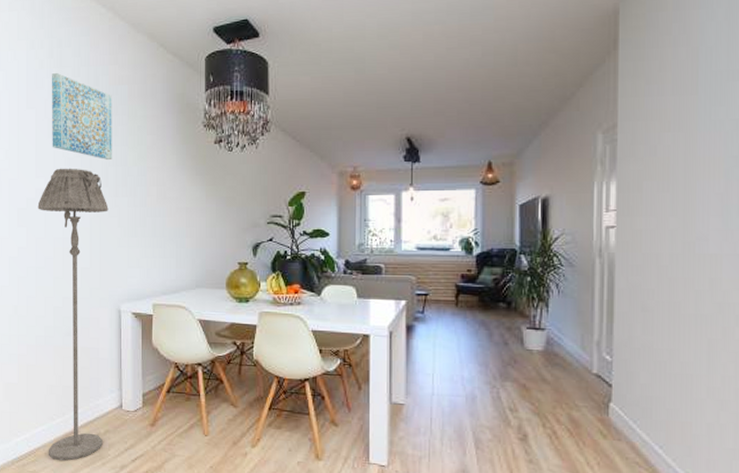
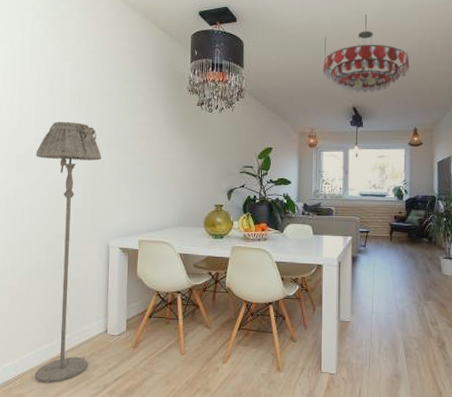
wall art: present [52,72,112,160] -> none [52,39,109,115]
chandelier: none [368,16,483,118] -> present [323,15,410,92]

